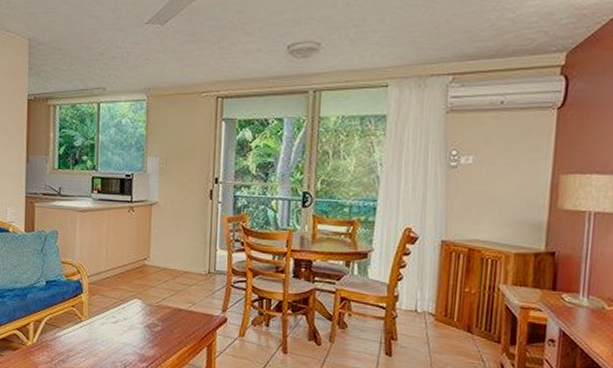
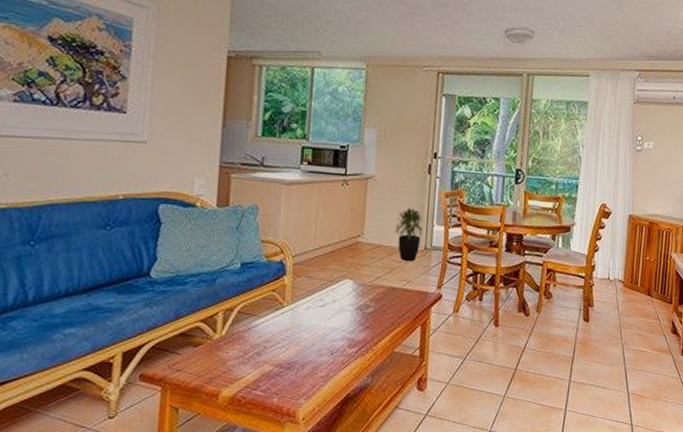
potted plant: none [178,233,206,284] -> present [394,208,423,261]

